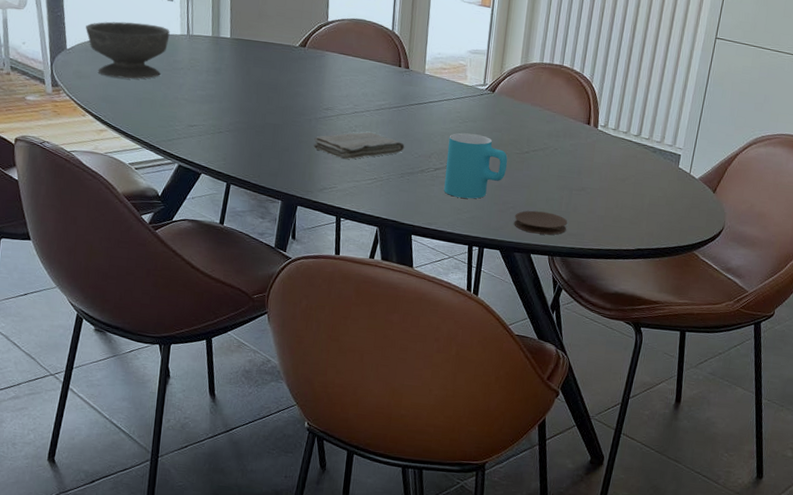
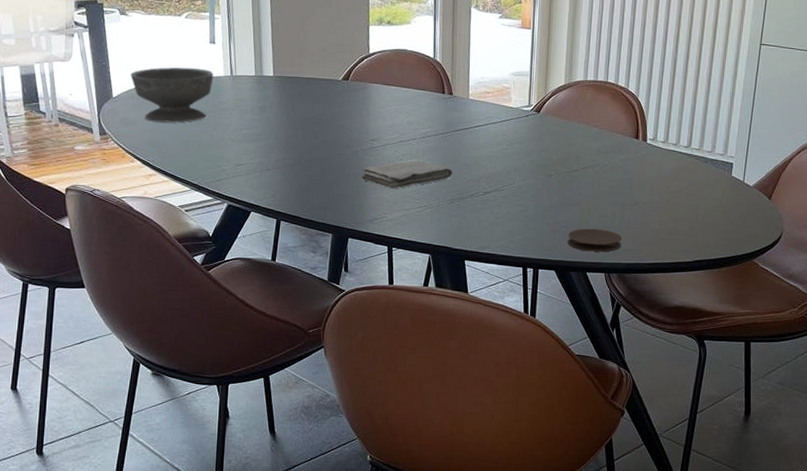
cup: present [444,133,508,199] -> none [495,155,557,220]

